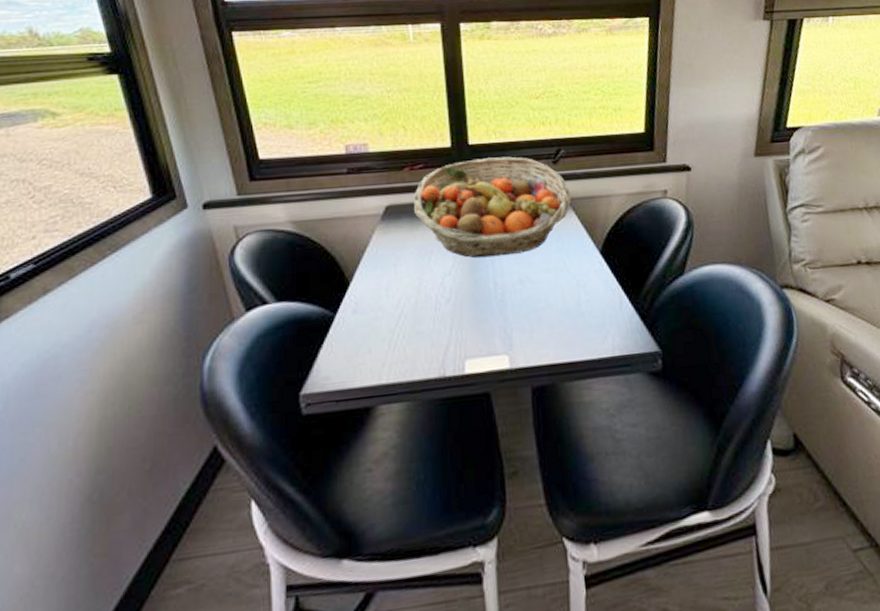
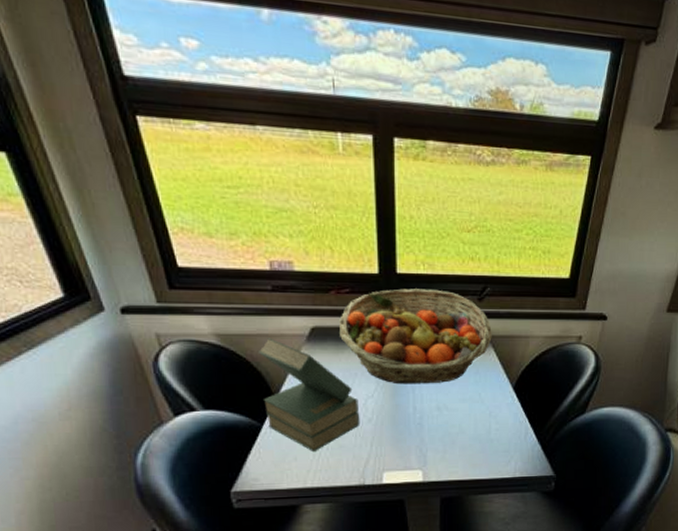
book: none [332,220,438,342] -> present [257,338,360,453]

